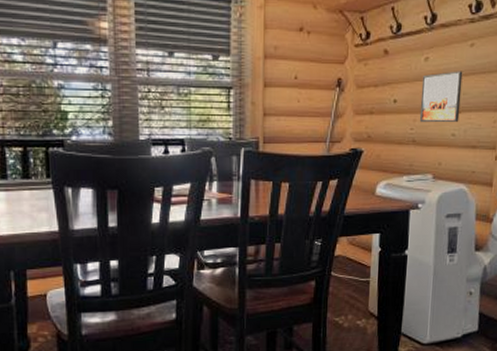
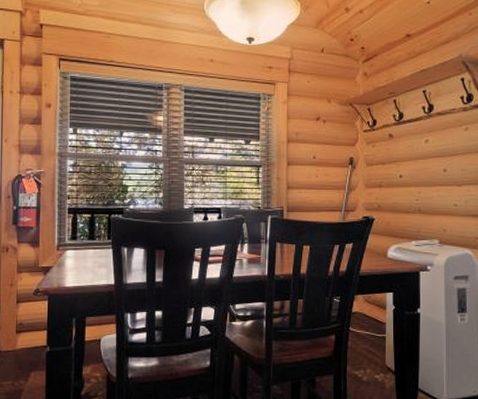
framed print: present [419,71,463,123] -> none [423,150,460,195]

